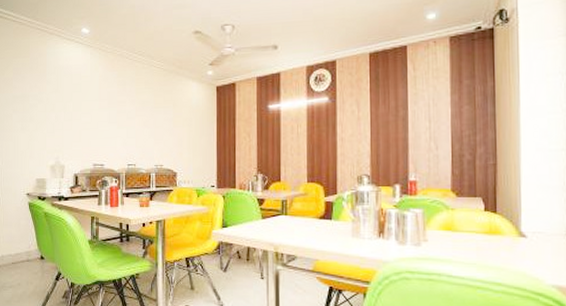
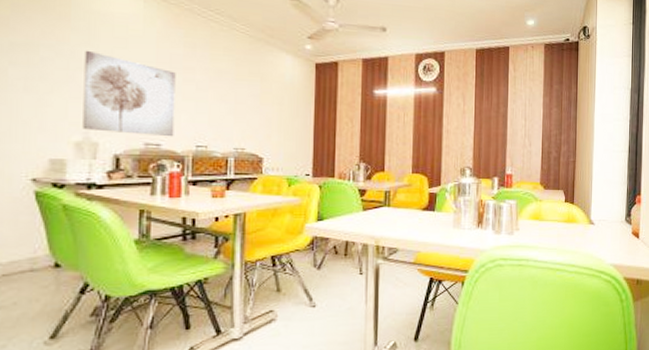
wall art: none [55,96,113,158] -> present [82,50,176,137]

